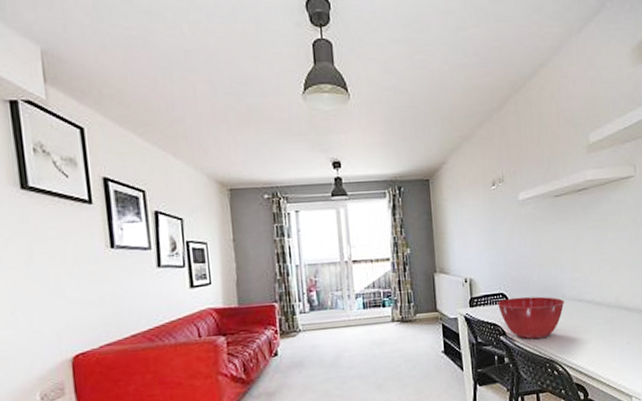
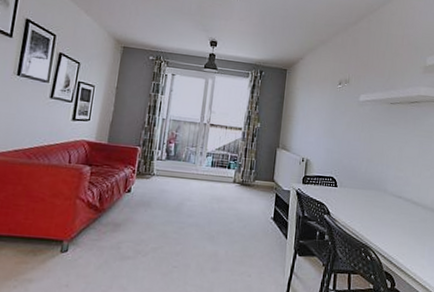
mixing bowl: present [496,296,565,340] -> none [326,182,386,225]

